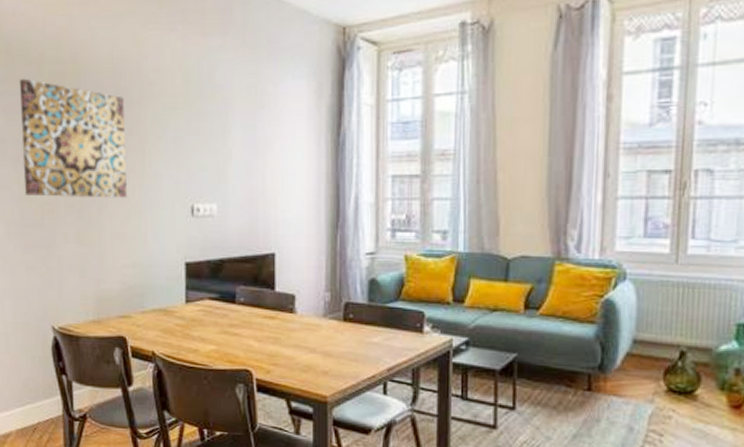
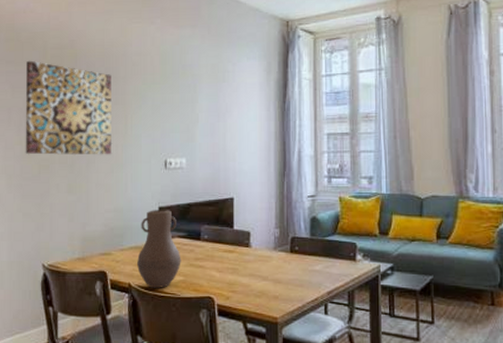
vase: none [161,266,213,358] -> present [137,210,181,288]

